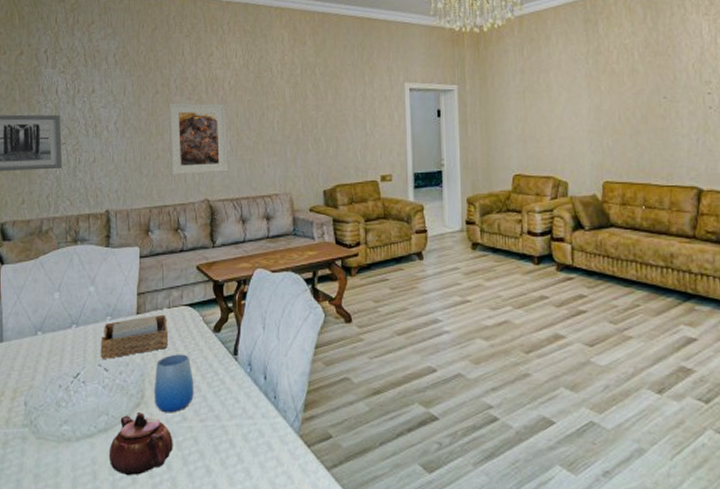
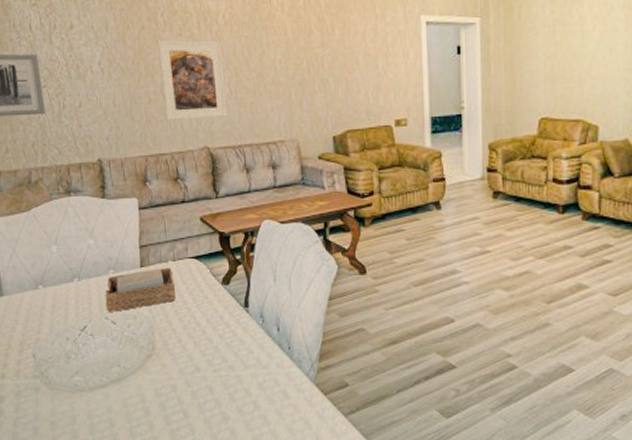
teapot: present [109,411,173,476] -> none [123,362,188,423]
cup: present [154,354,194,413] -> none [164,306,206,364]

